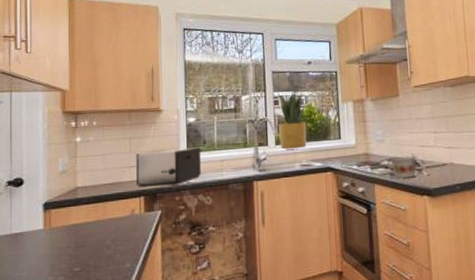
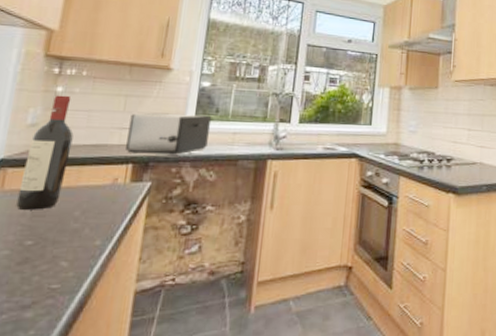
wine bottle: none [62,144,95,243] -> present [16,95,74,210]
planter: present [276,89,307,150] -> none [304,64,340,130]
cooking pot: present [388,152,430,180] -> none [416,147,458,175]

